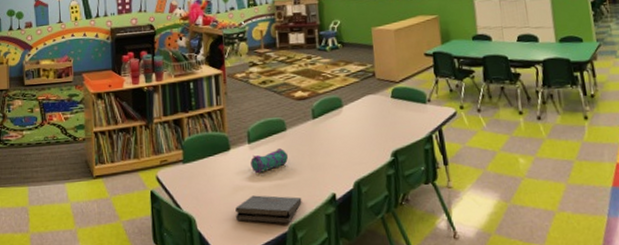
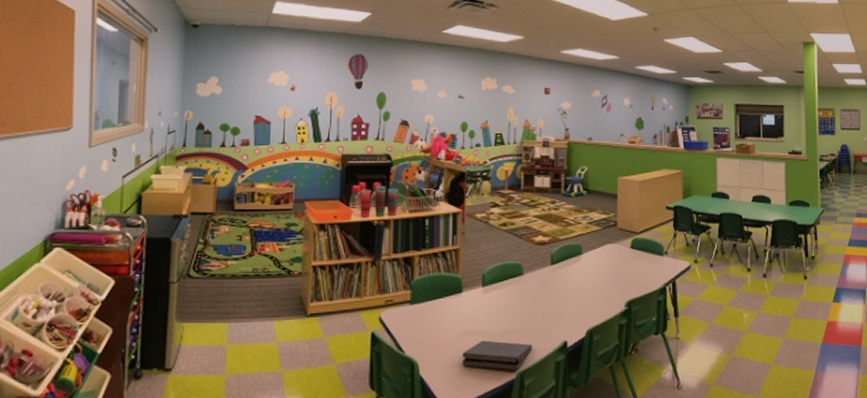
pencil case: present [250,147,289,174] -> none [483,292,523,319]

